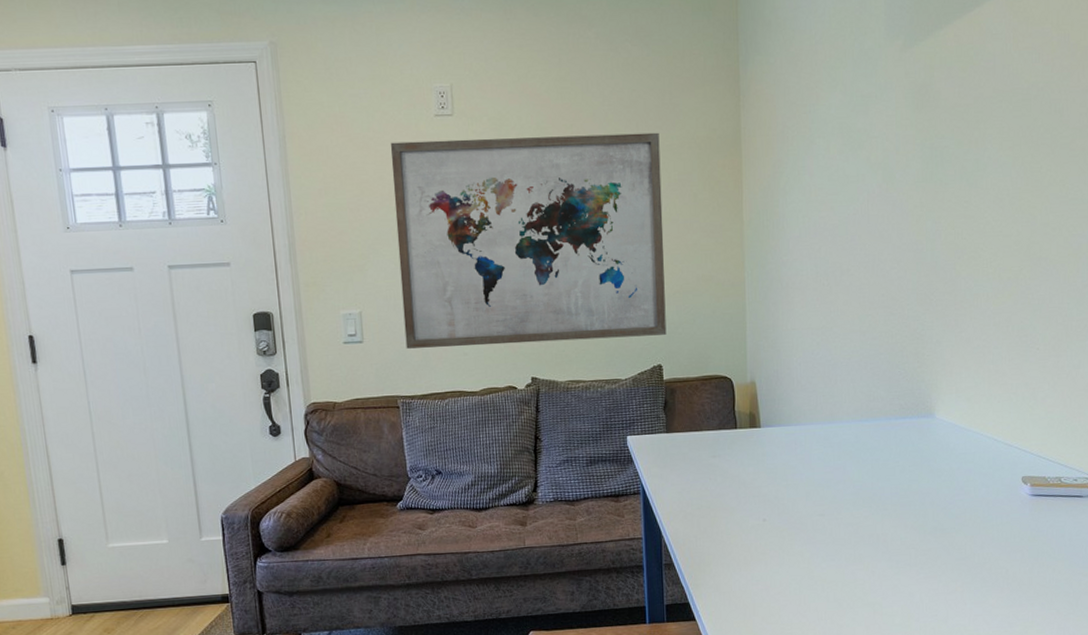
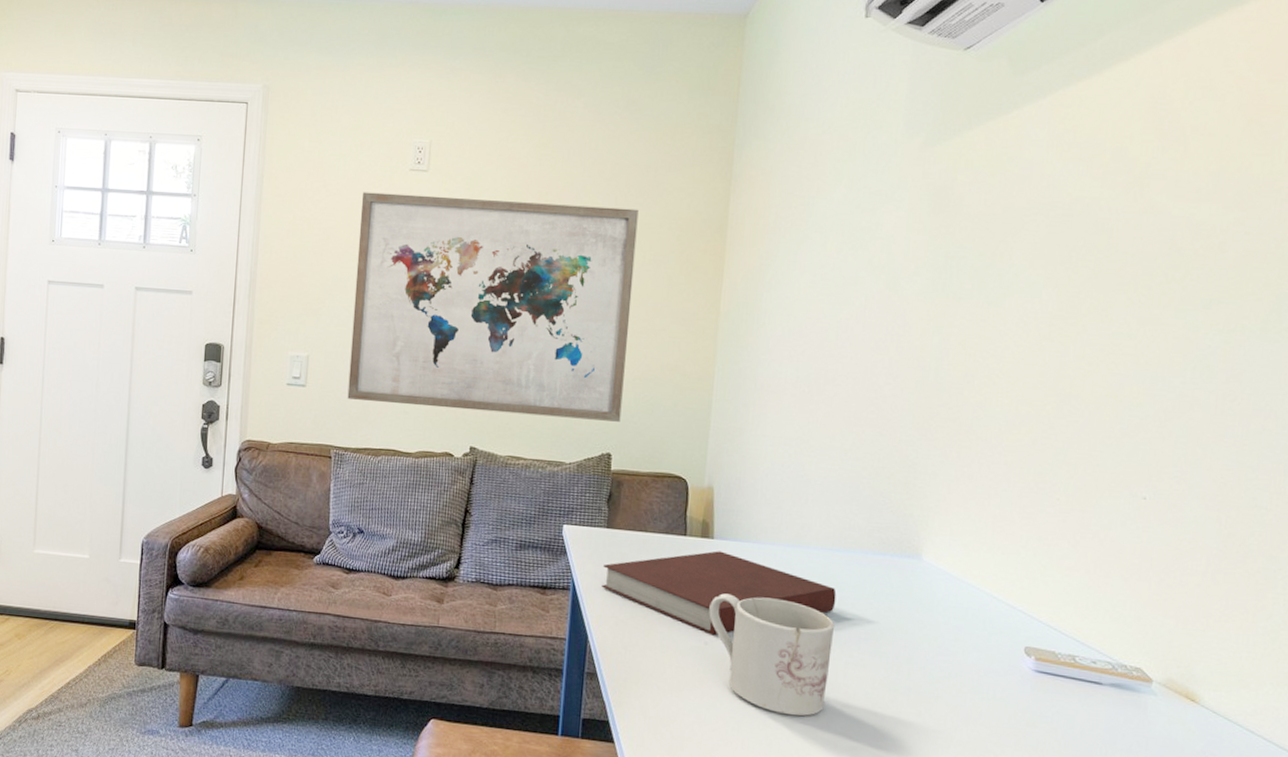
notebook: none [667,437,869,512] -> present [602,551,837,636]
mug: none [764,470,870,569] -> present [709,593,835,716]

